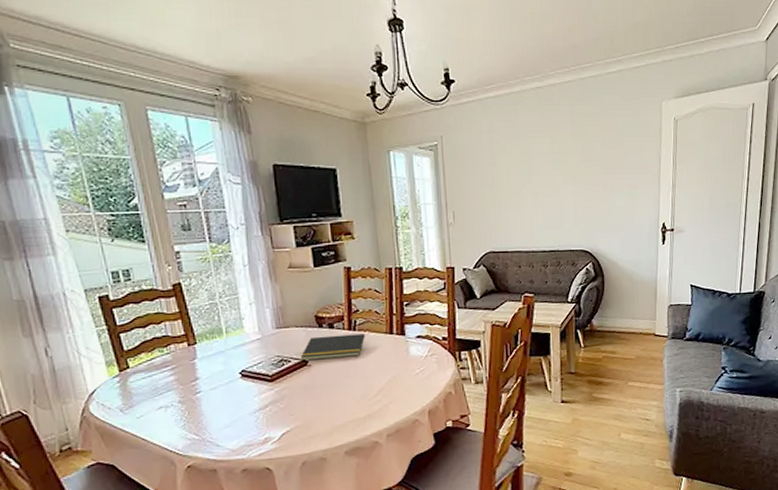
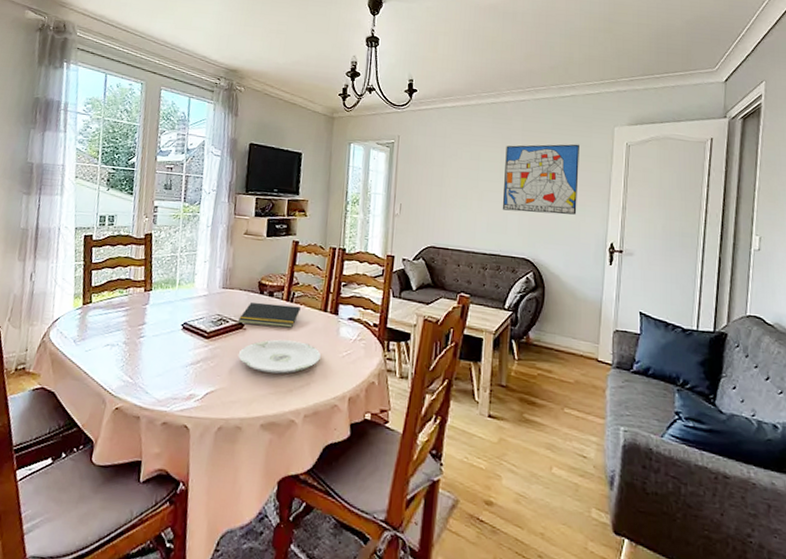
plate: none [308,367,394,403] -> present [238,339,321,374]
wall art: none [556,124,630,204] -> present [502,144,579,215]

